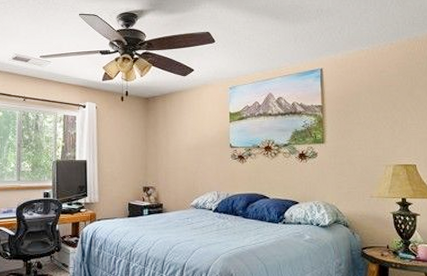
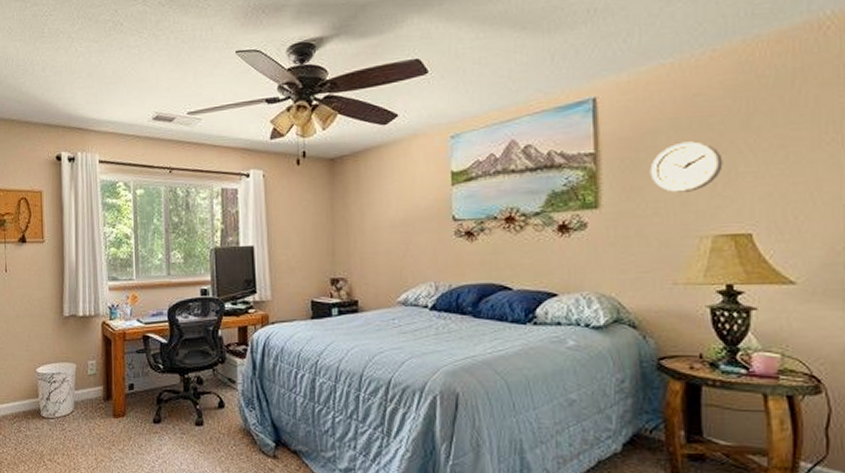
wall clock: none [355,102,398,135] -> present [650,141,723,193]

